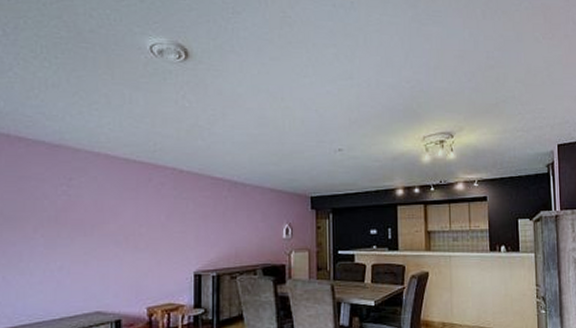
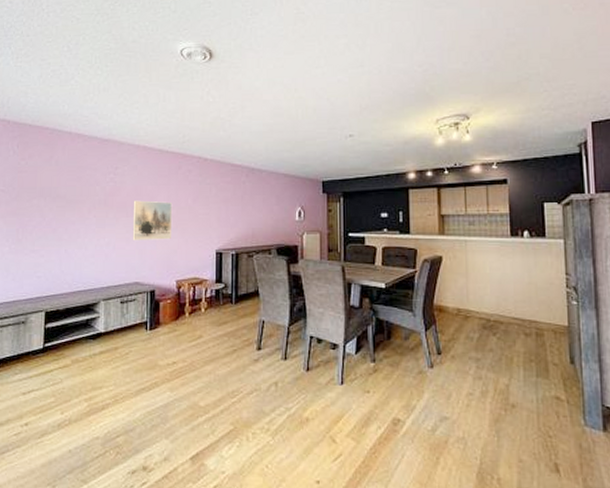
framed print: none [92,217,142,263] -> present [132,200,173,240]

